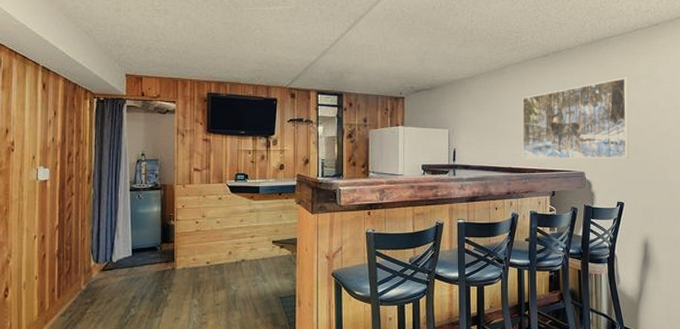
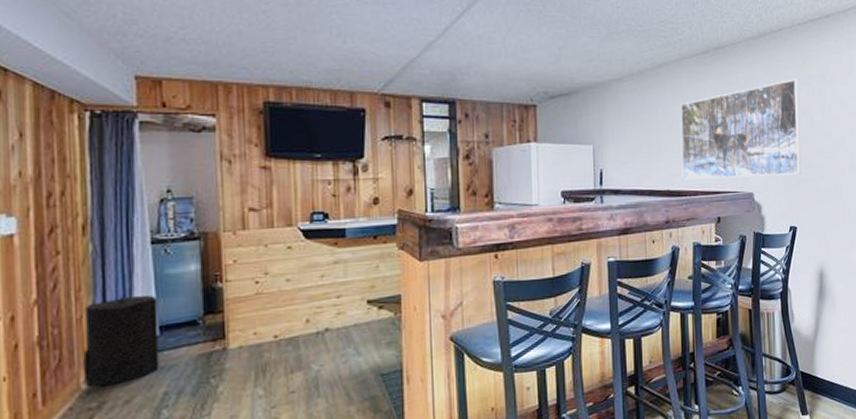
trash can: none [83,226,132,288] -> present [83,295,160,388]

